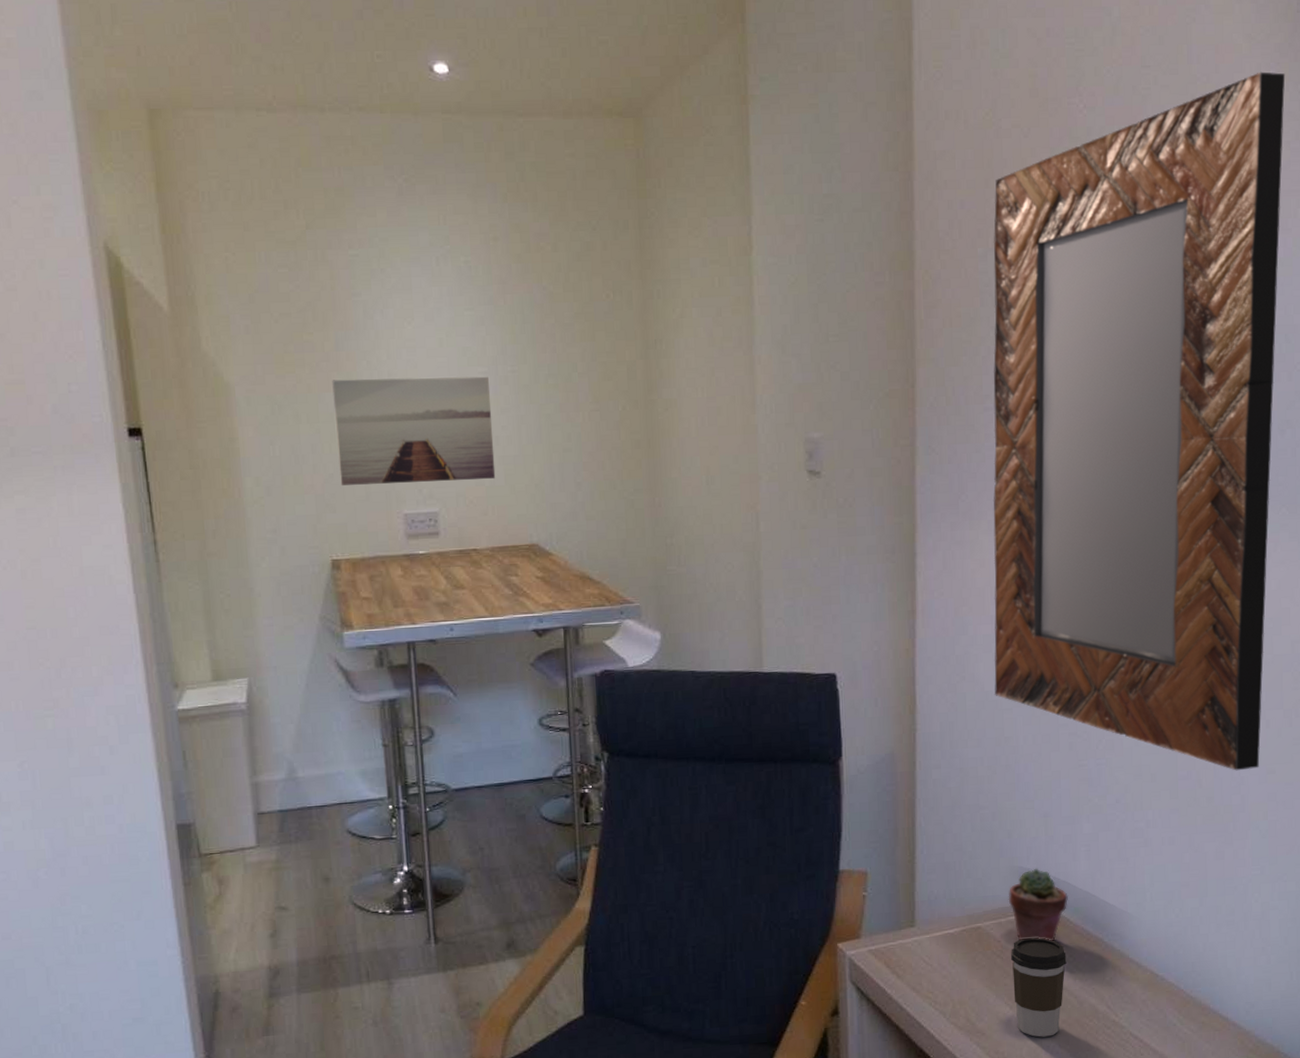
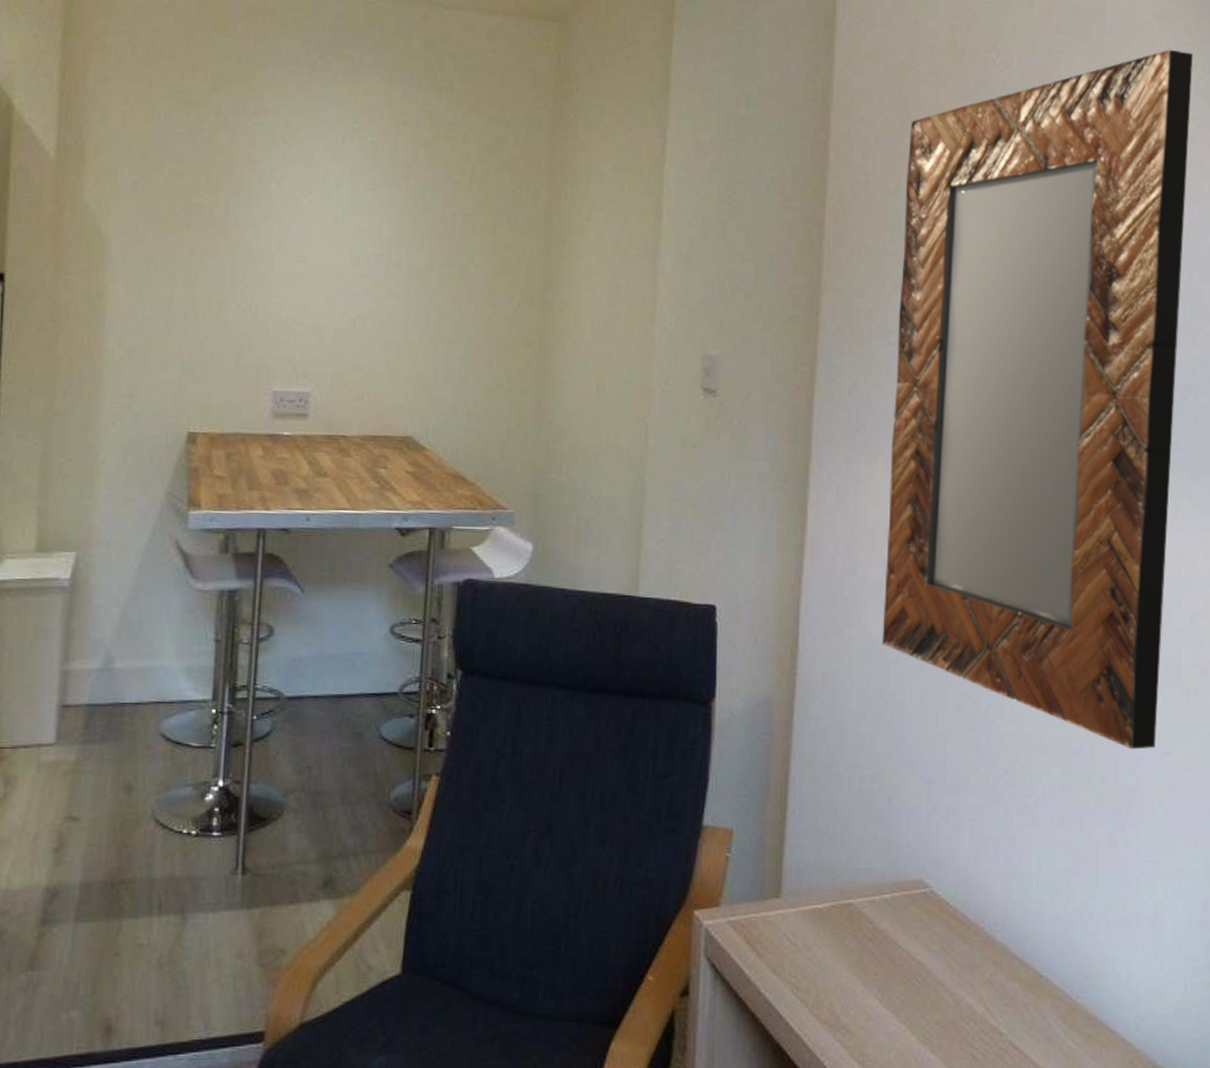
wall art: present [332,376,496,485] -> none [209,245,382,365]
potted succulent: present [1008,868,1068,941] -> none [884,840,949,926]
coffee cup: present [1011,937,1067,1037] -> none [883,920,944,1039]

